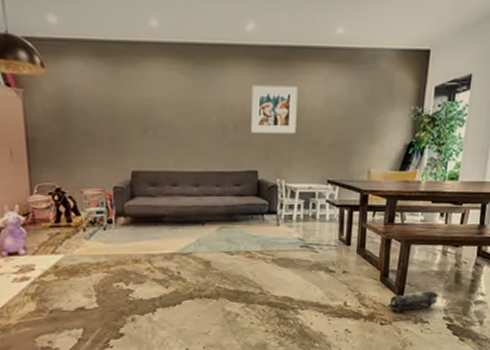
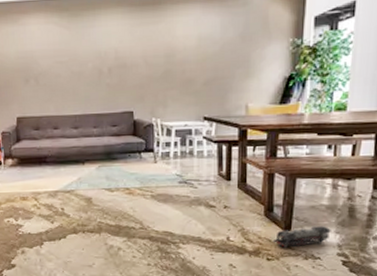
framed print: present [251,85,298,133] -> none [124,28,169,76]

